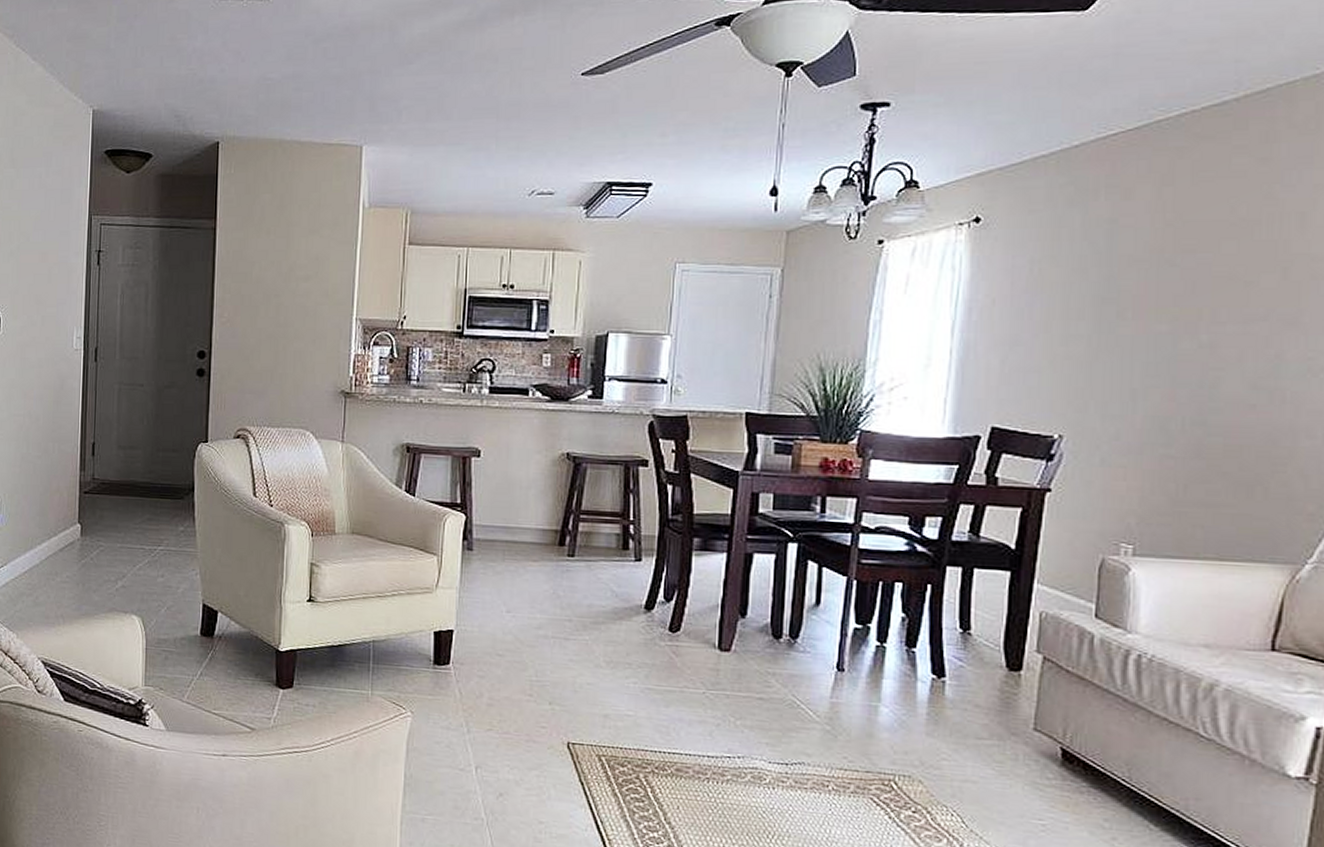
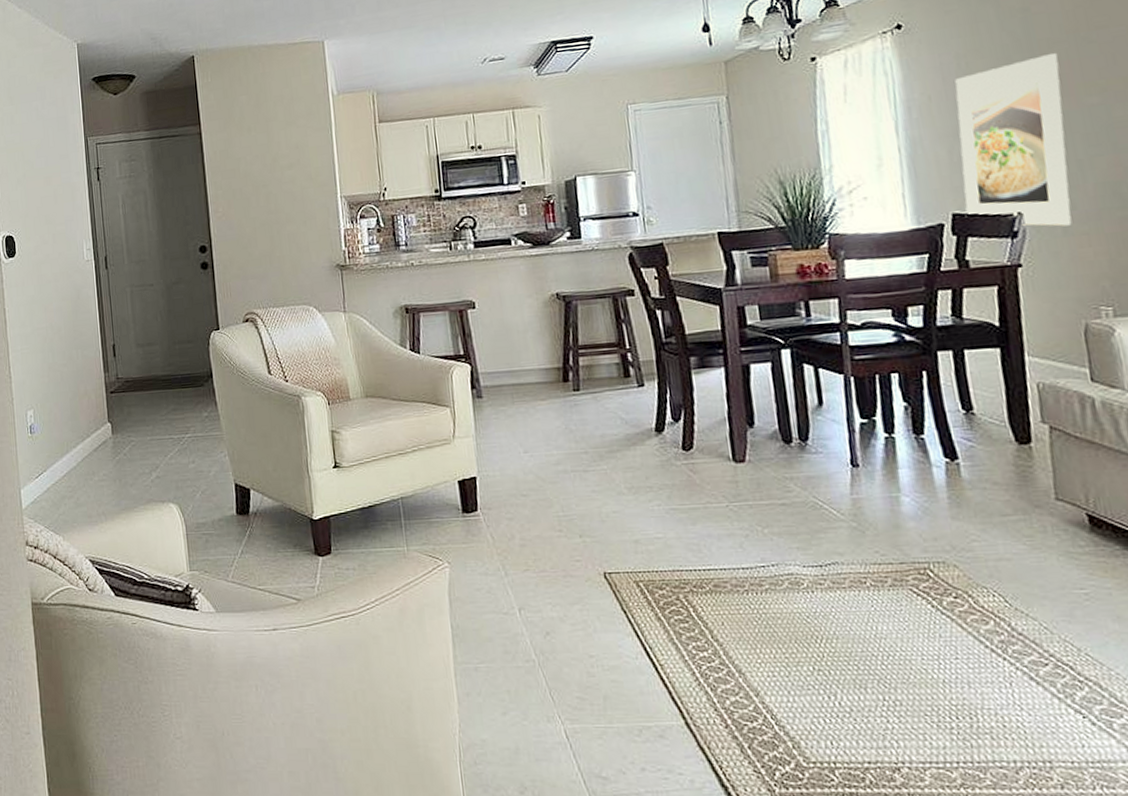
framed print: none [1006,273,1135,456] -> present [955,53,1072,227]

